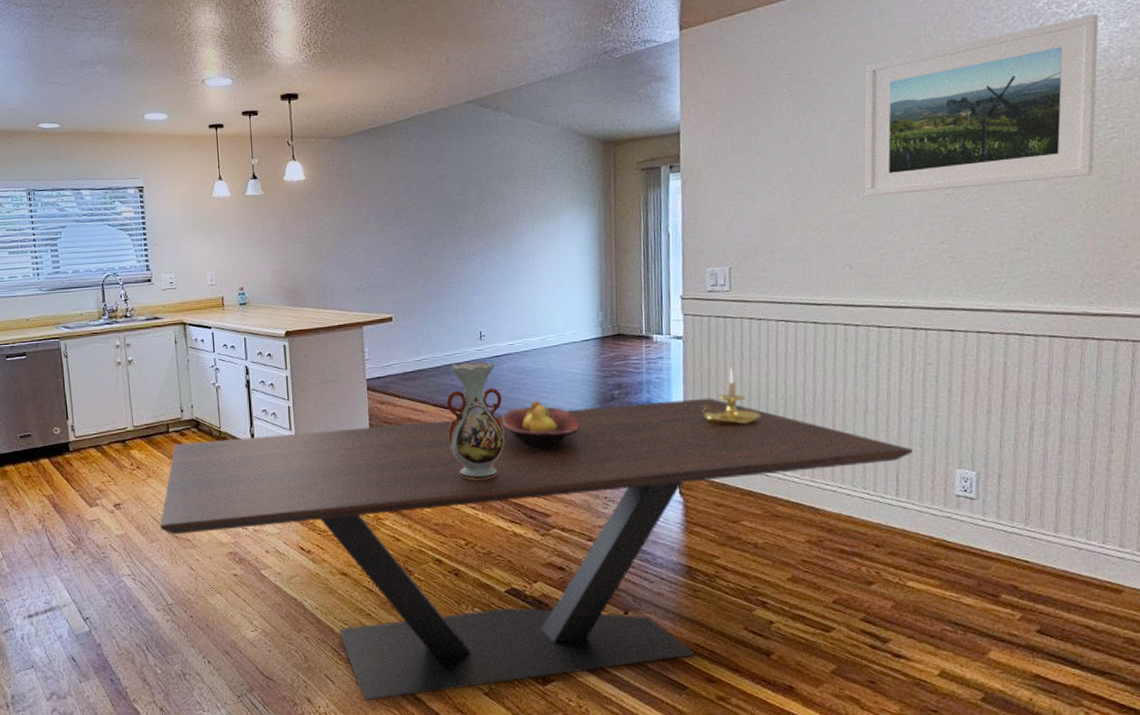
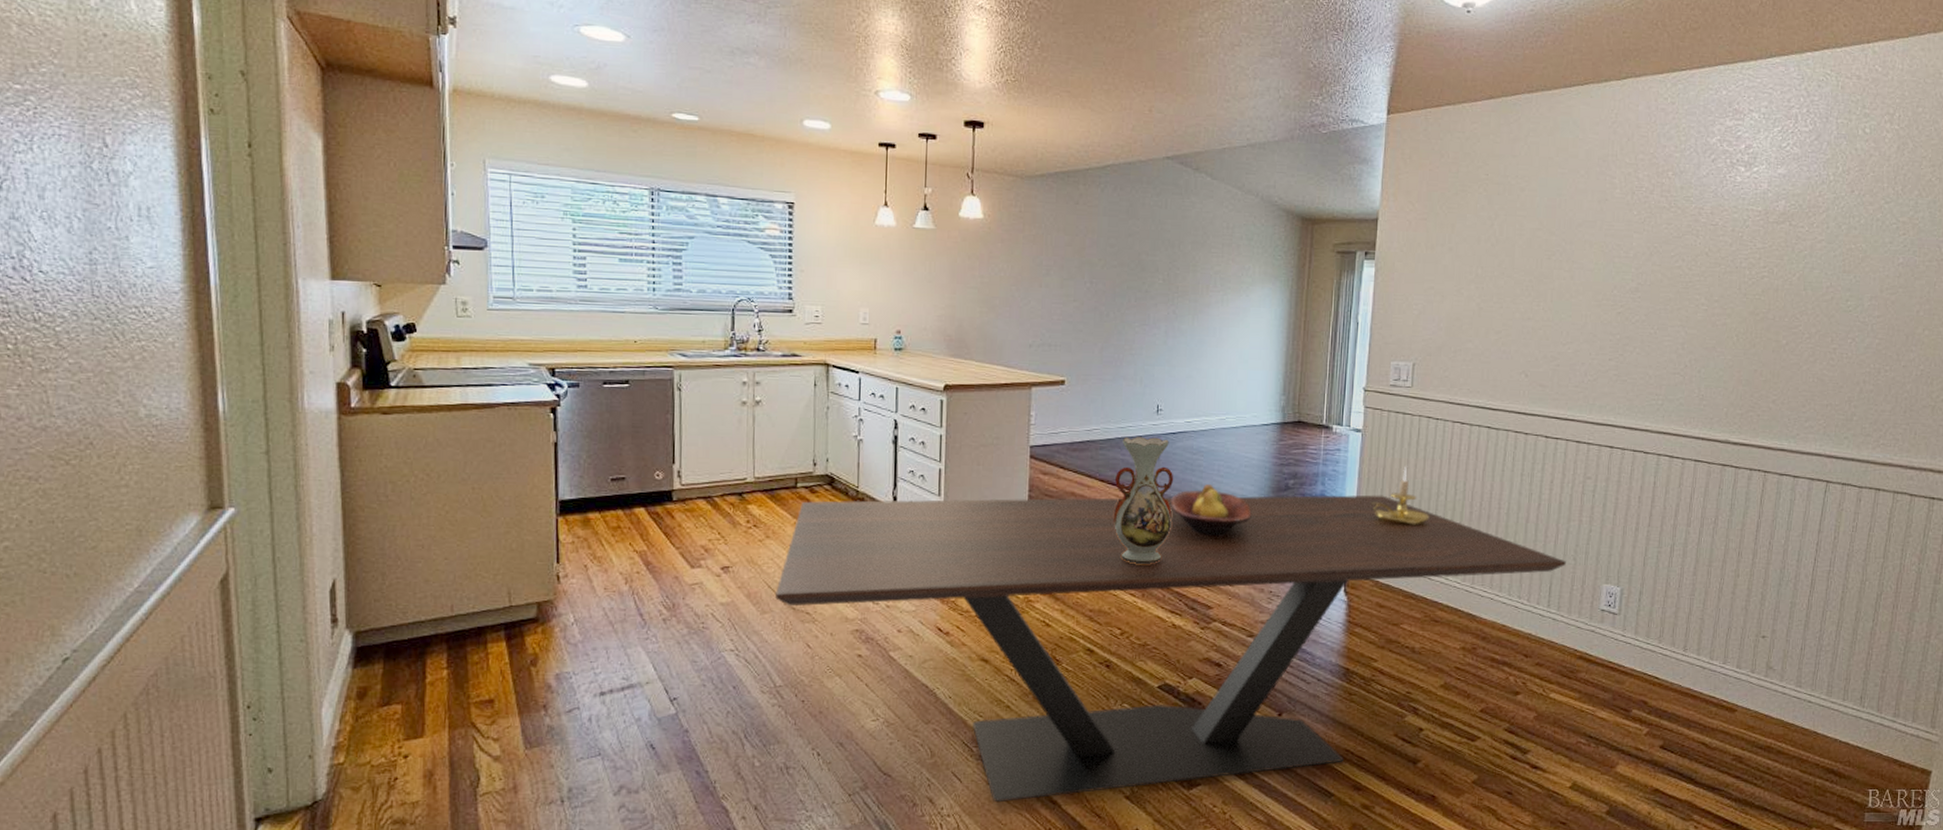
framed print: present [864,14,1099,197] -> none [1545,157,1762,310]

